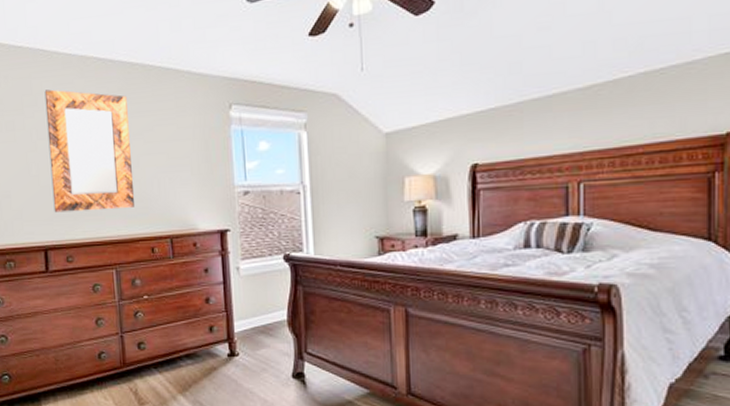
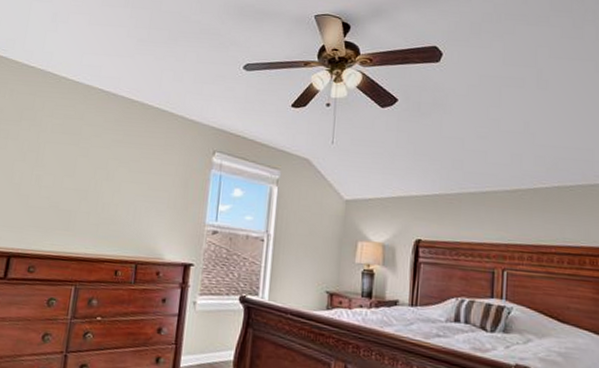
home mirror: present [44,89,134,213] -> none [27,108,121,229]

